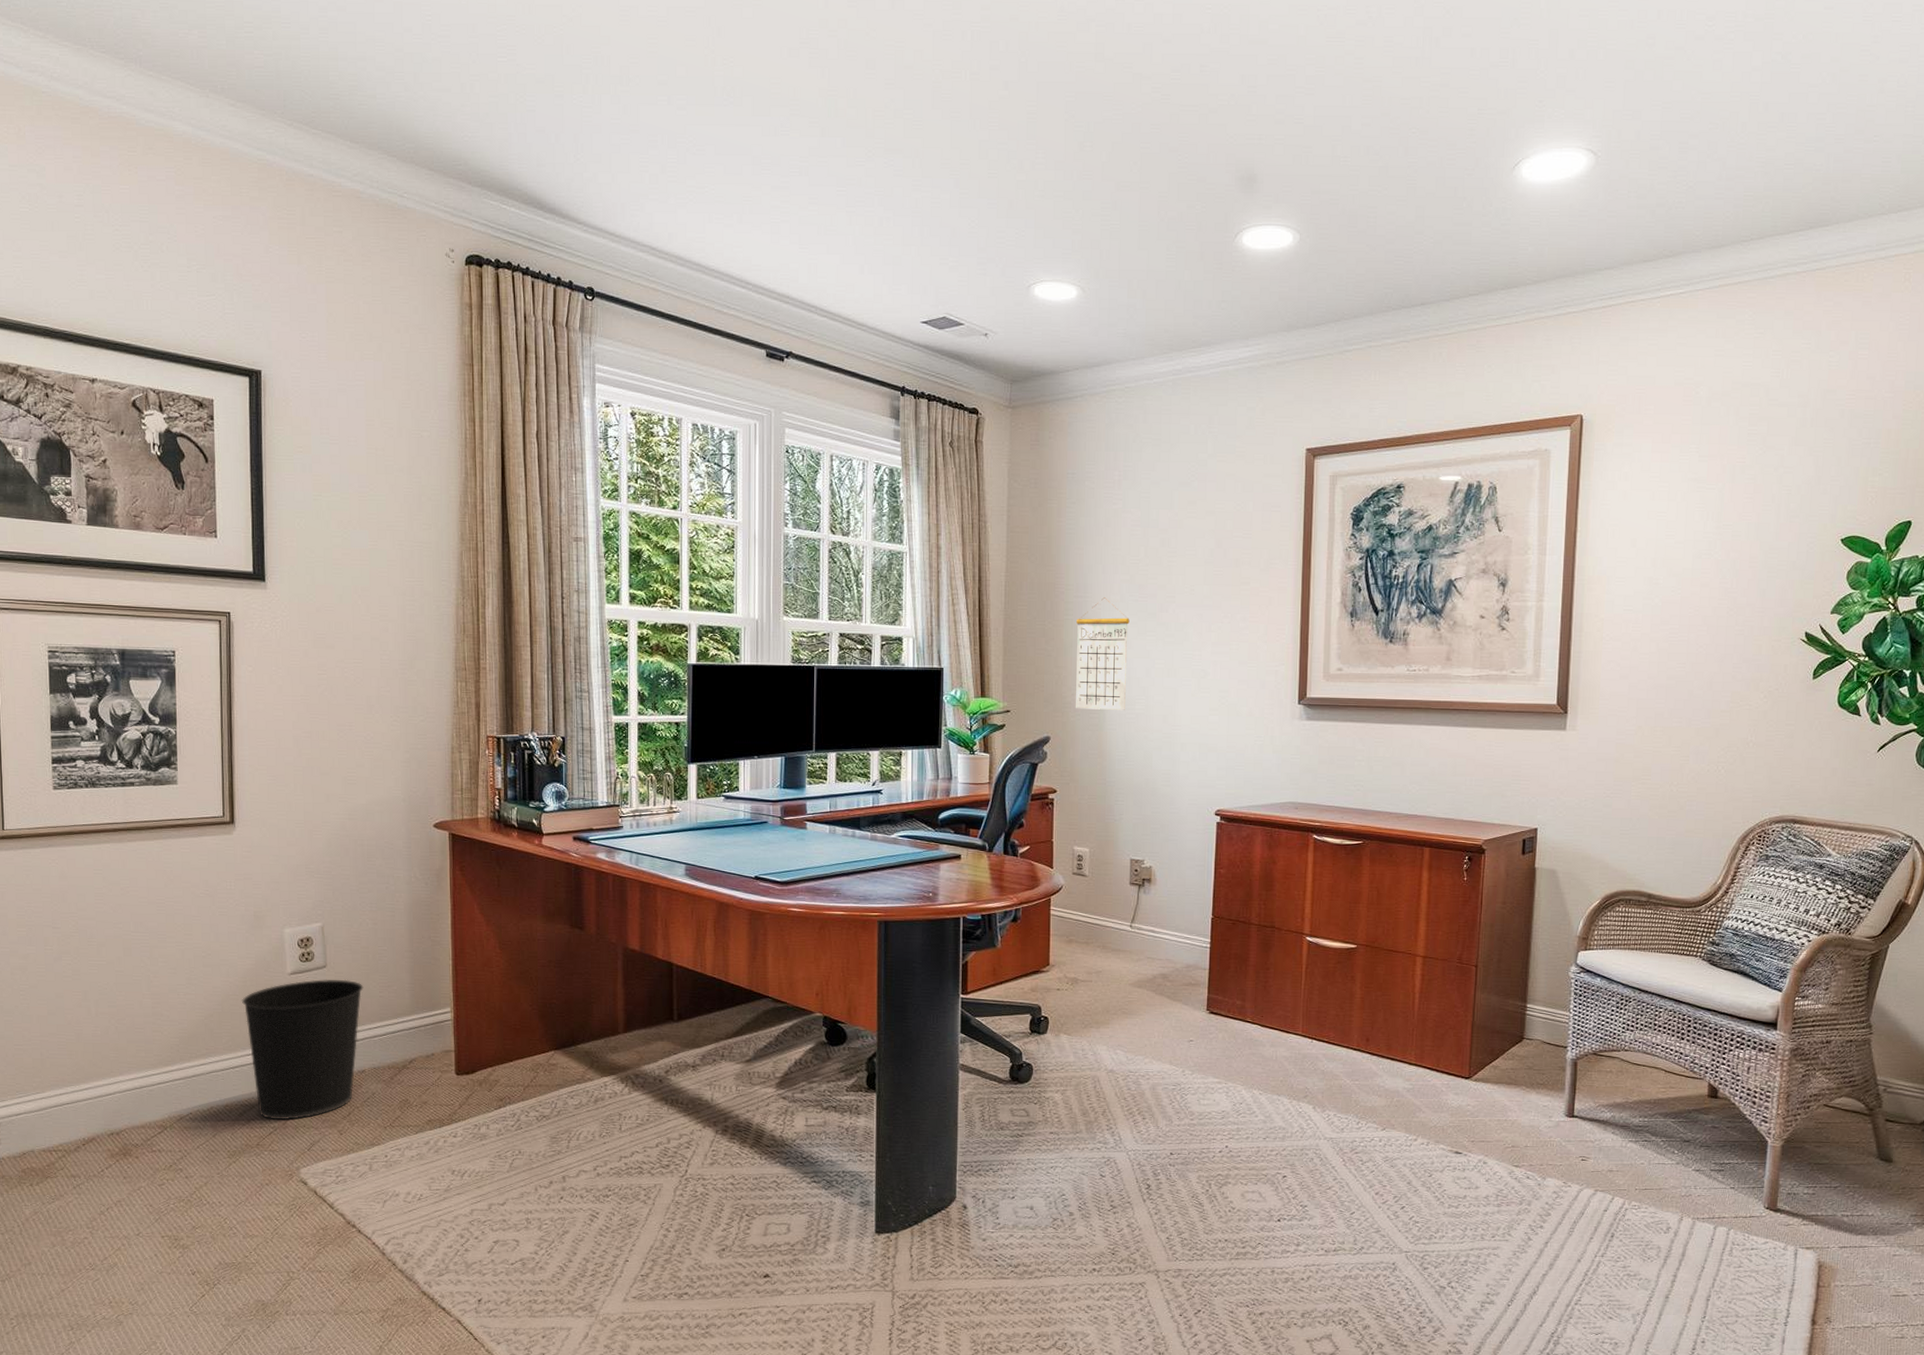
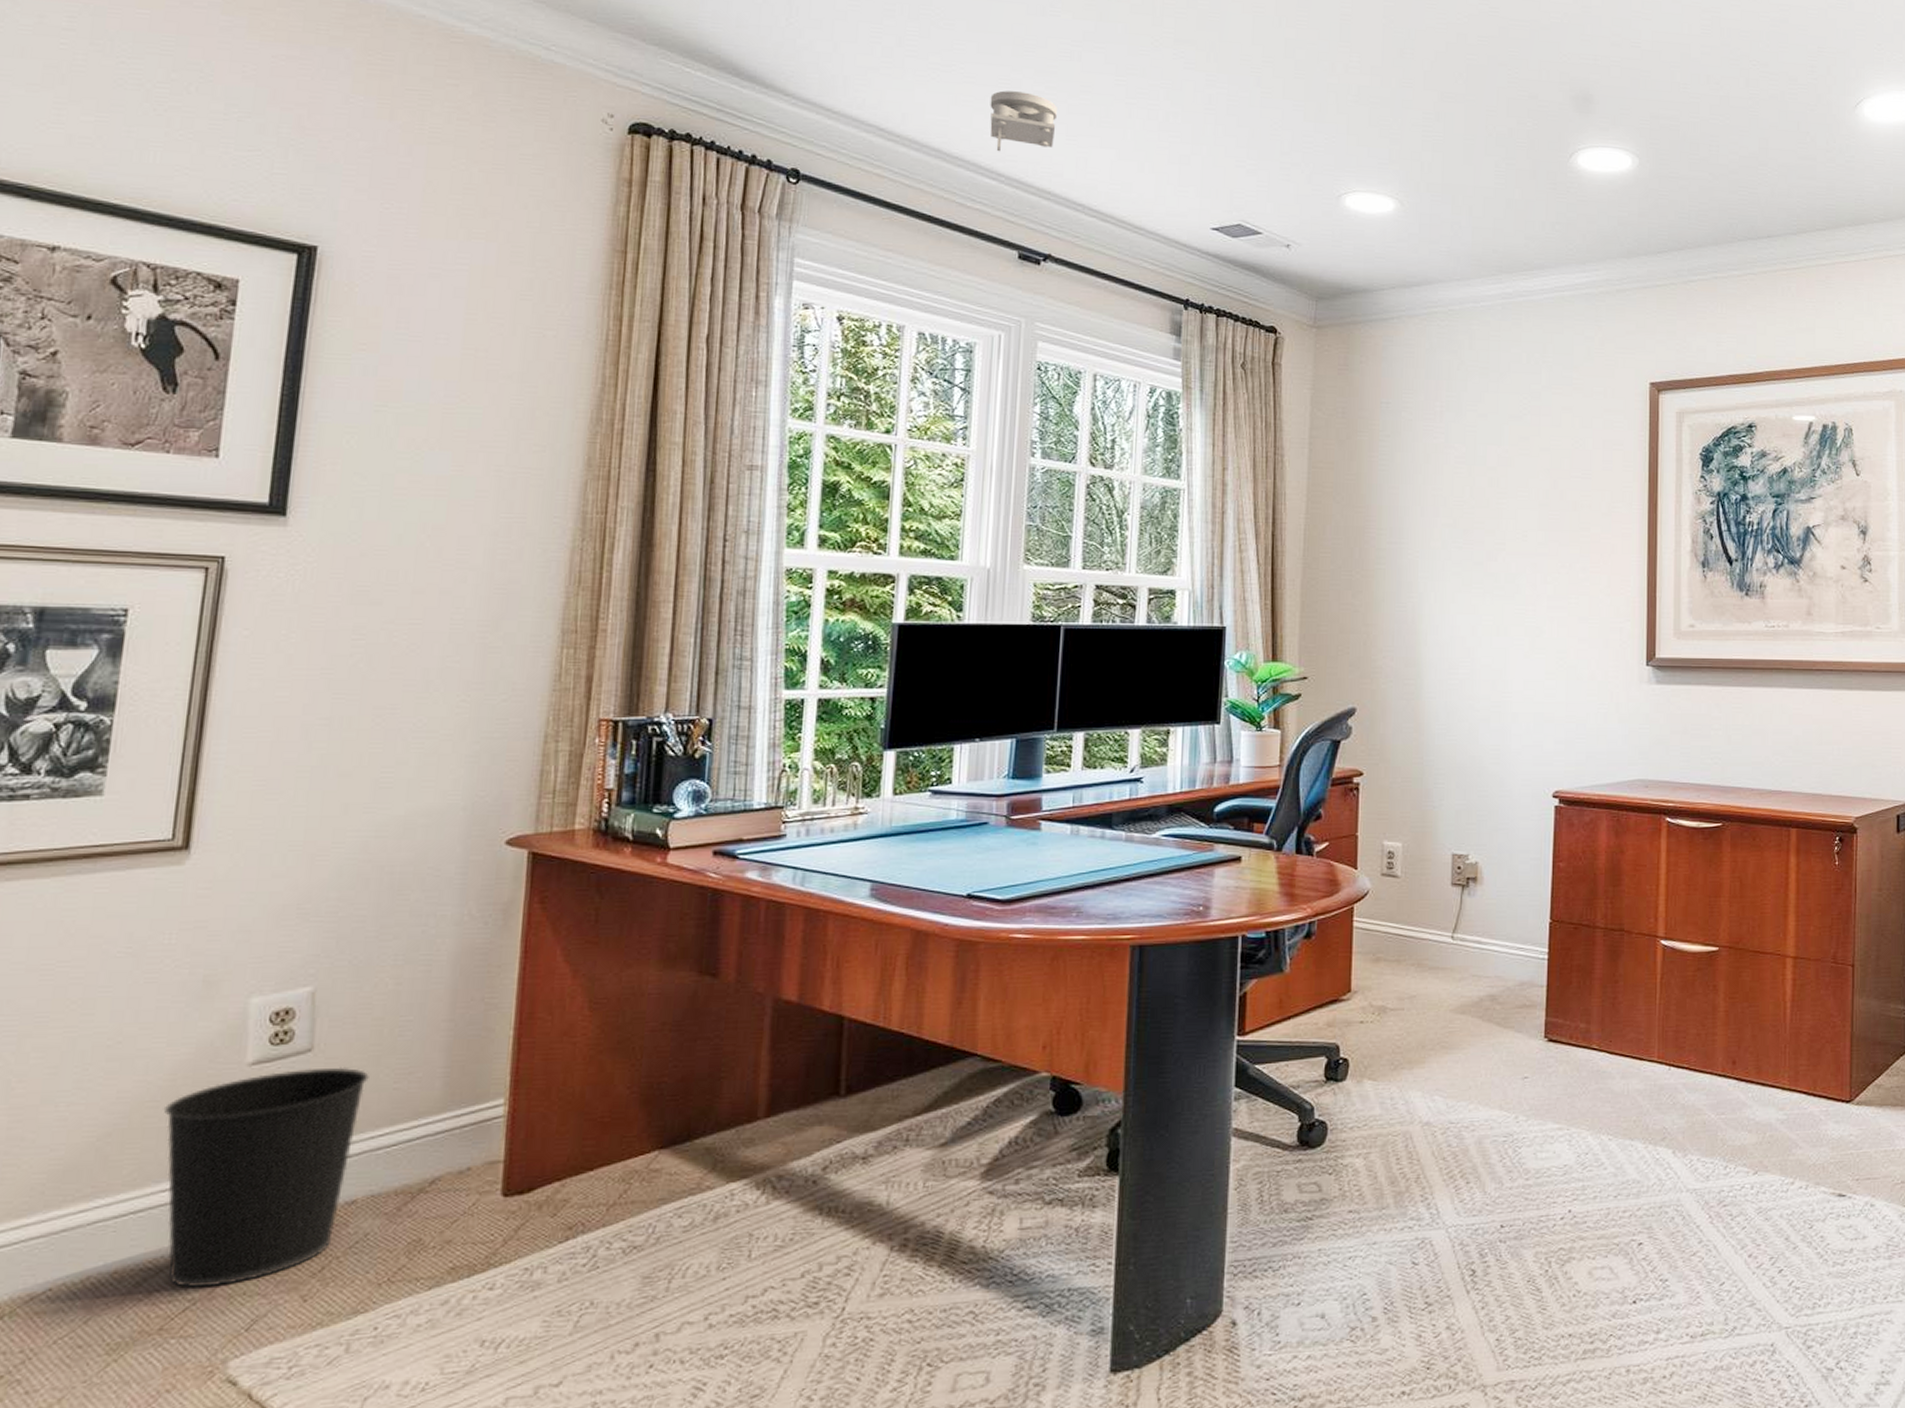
smoke detector: none [737,207,791,263] -> present [990,90,1057,152]
calendar: present [1076,597,1130,711] -> none [1388,544,1453,676]

